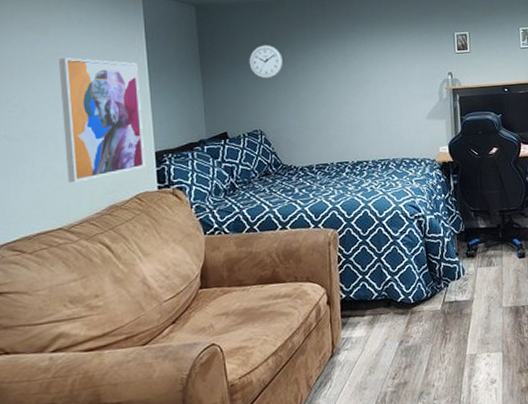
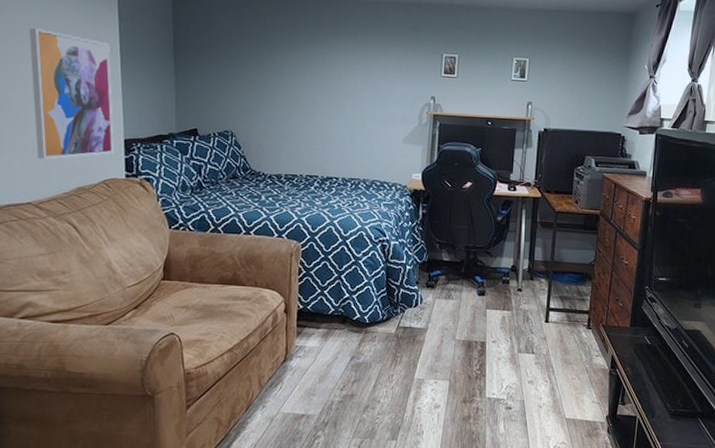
wall clock: present [249,45,283,79] -> none [224,41,259,78]

